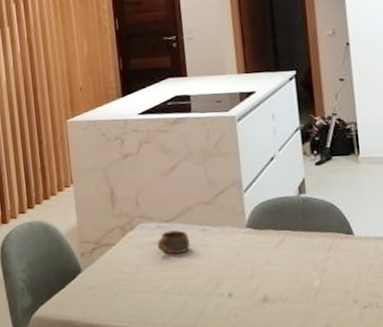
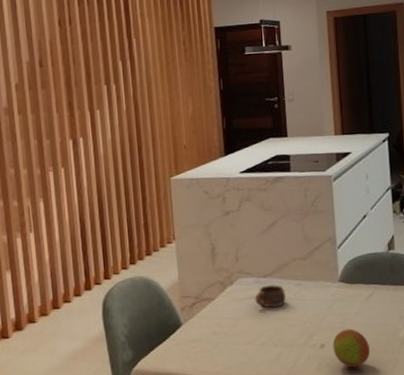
fruit: none [241,277,282,319] -> present [332,329,370,368]

